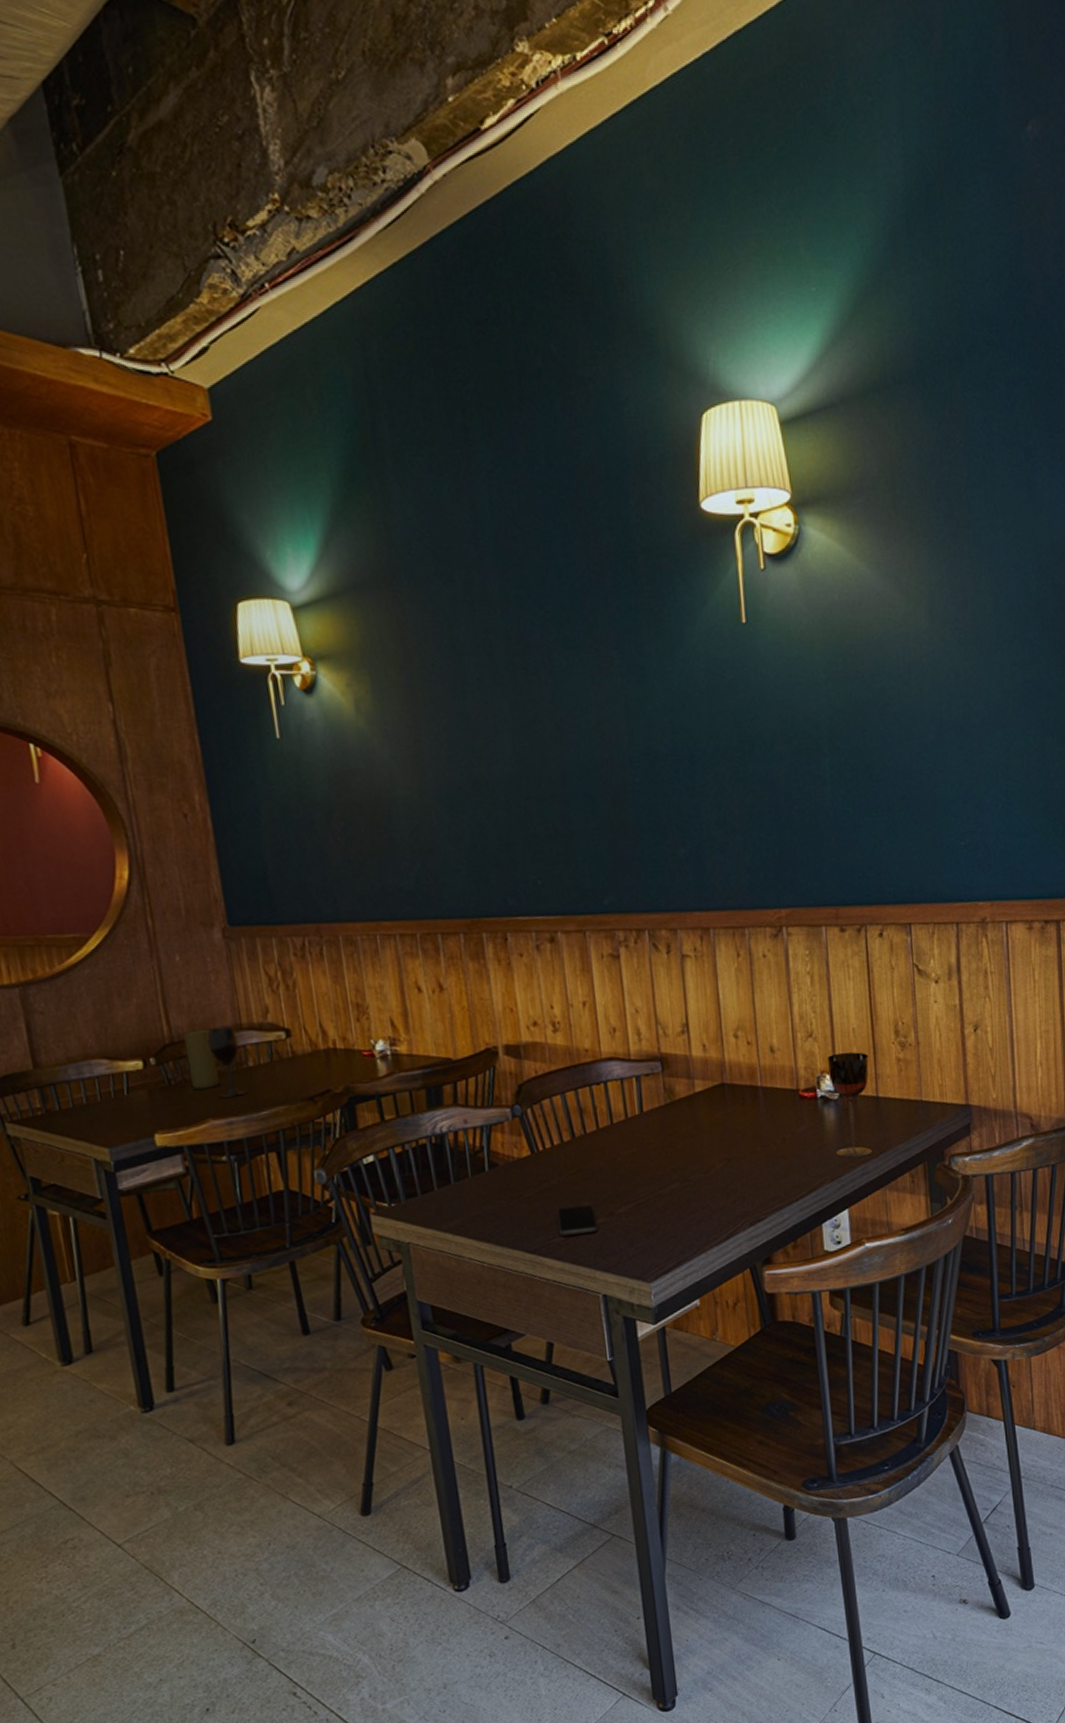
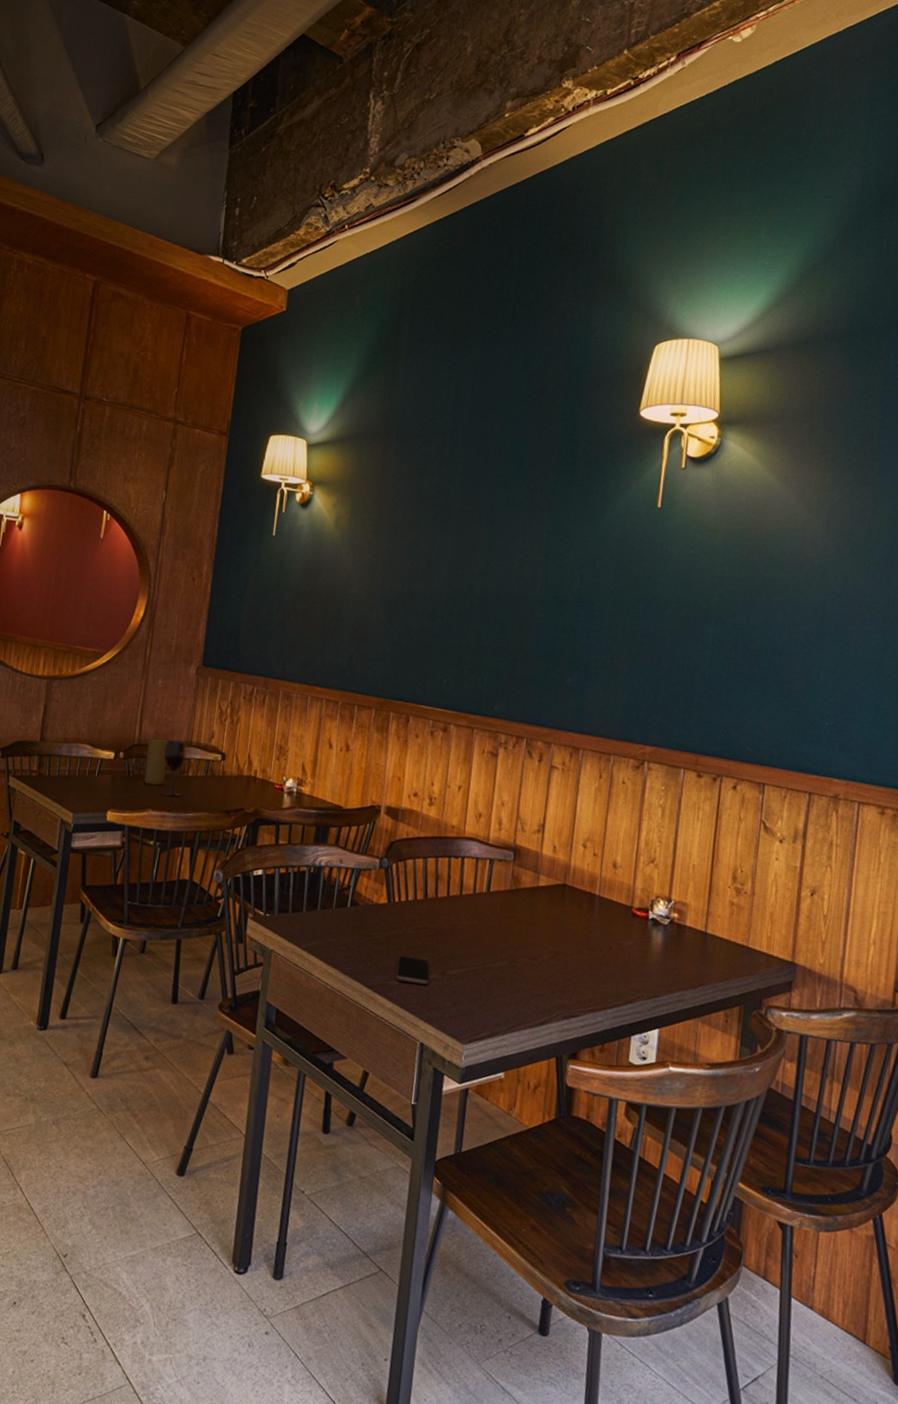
wineglass: present [826,1052,874,1158] -> none [656,883,704,985]

